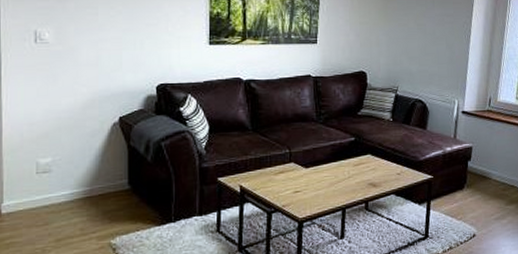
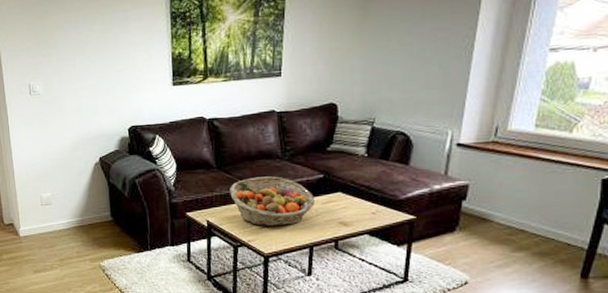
fruit basket: none [265,139,347,191] -> present [230,176,315,227]

